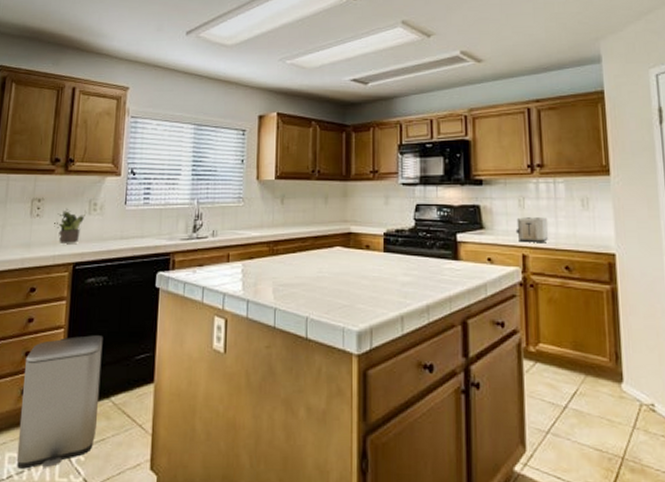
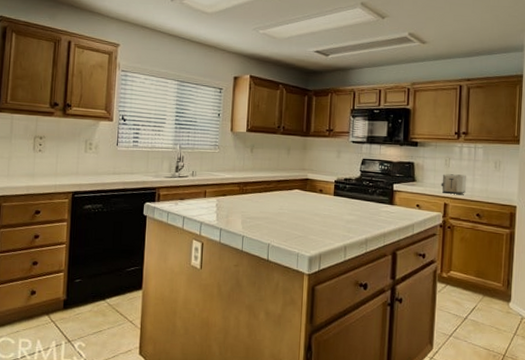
pedal bin: present [16,335,103,469] -> none [28,250,99,351]
potted plant: present [54,208,87,245] -> none [55,146,84,177]

